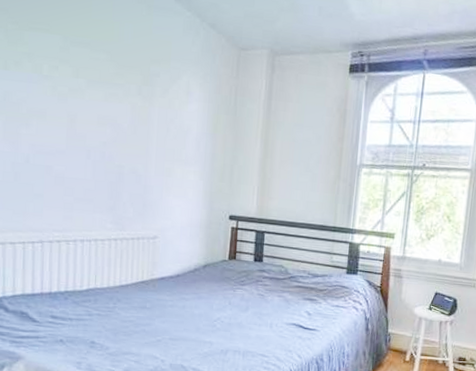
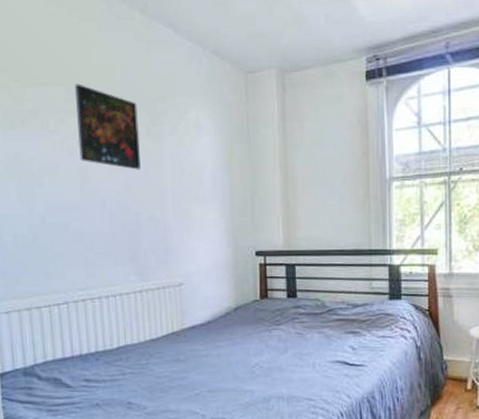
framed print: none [69,34,132,125] -> present [74,83,141,170]

